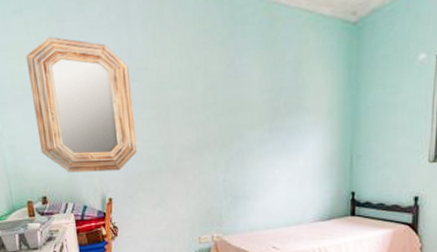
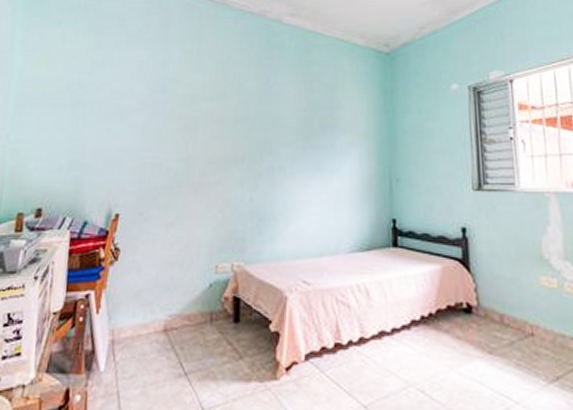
home mirror: present [25,36,138,173] -> none [48,46,162,183]

